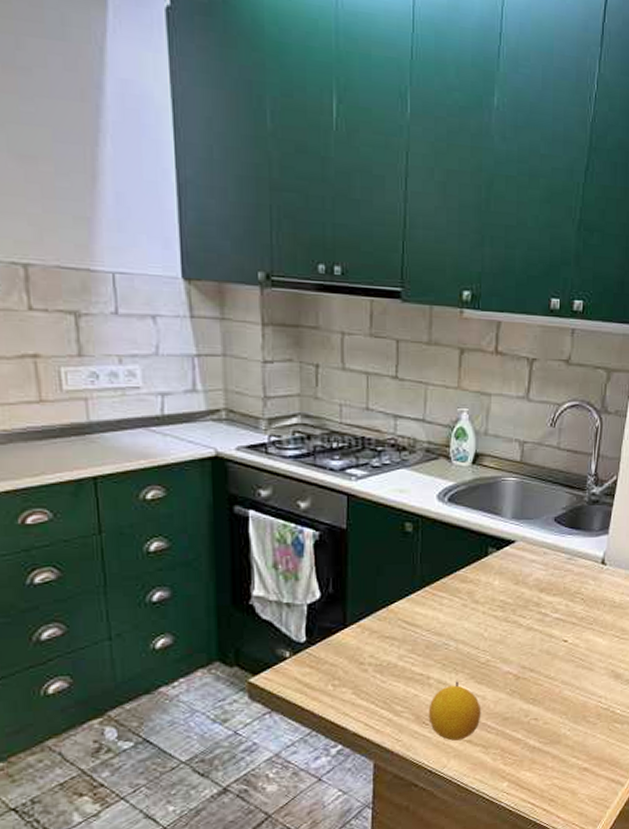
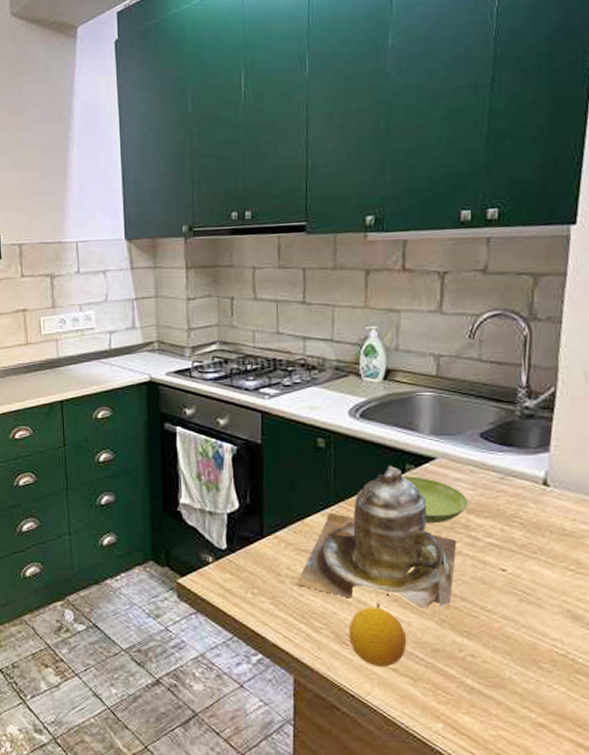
teapot: none [379,548,529,684] -> present [296,465,457,610]
saucer: none [484,559,540,604] -> present [402,476,468,524]

